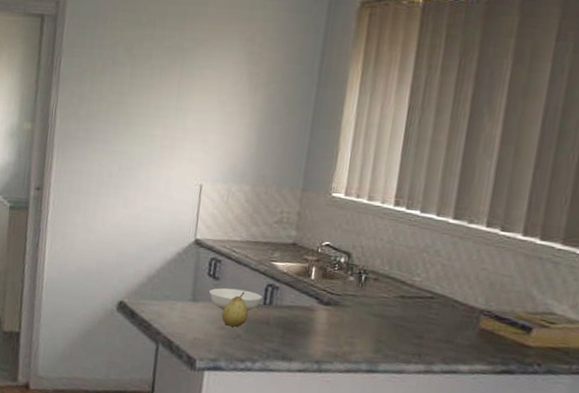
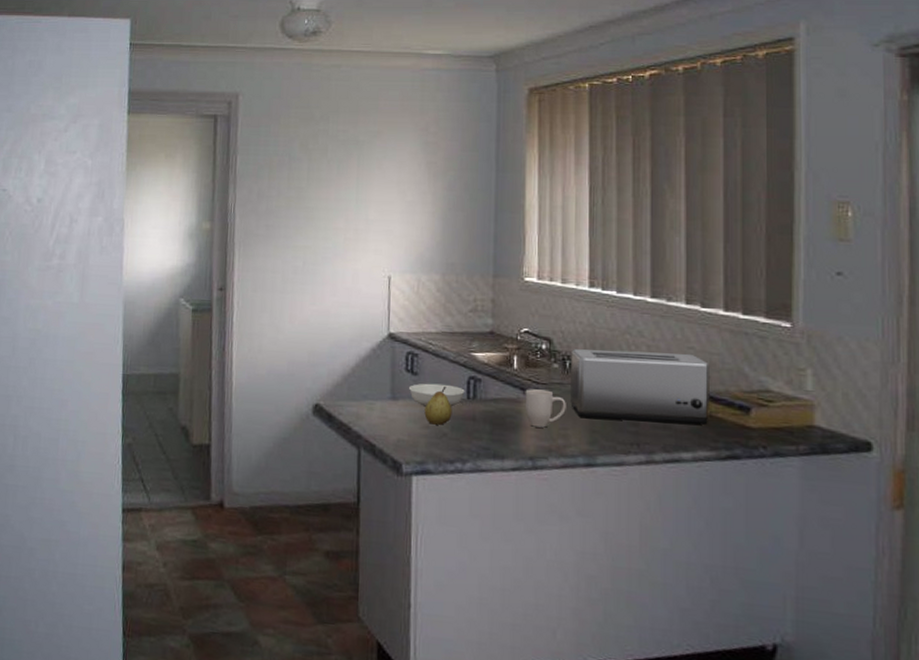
mug: none [317,298,357,335] -> present [525,389,566,428]
toaster: none [361,264,501,341] -> present [570,349,711,425]

